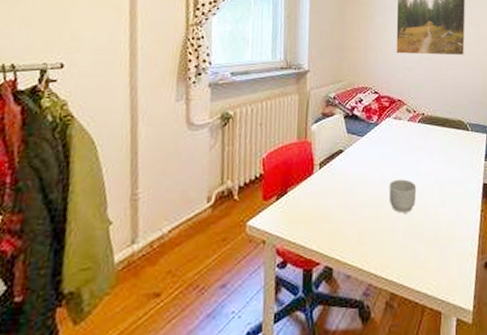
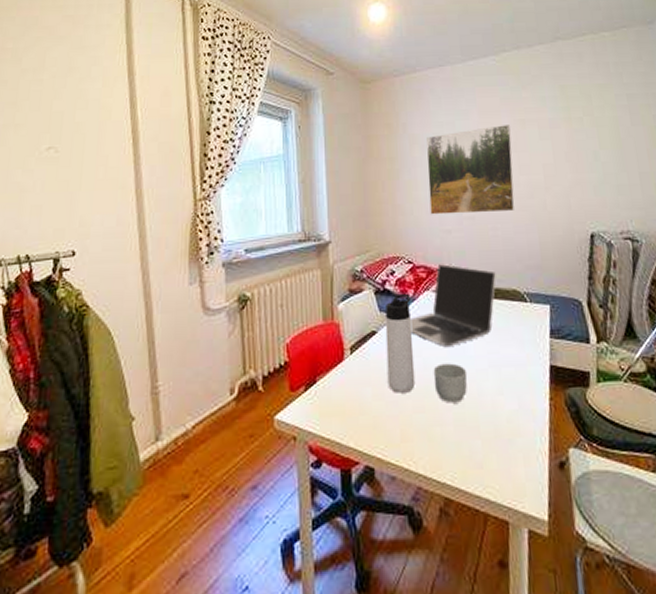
thermos bottle: none [350,118,375,204] -> present [384,293,416,393]
laptop: none [371,96,446,166] -> present [409,264,496,348]

